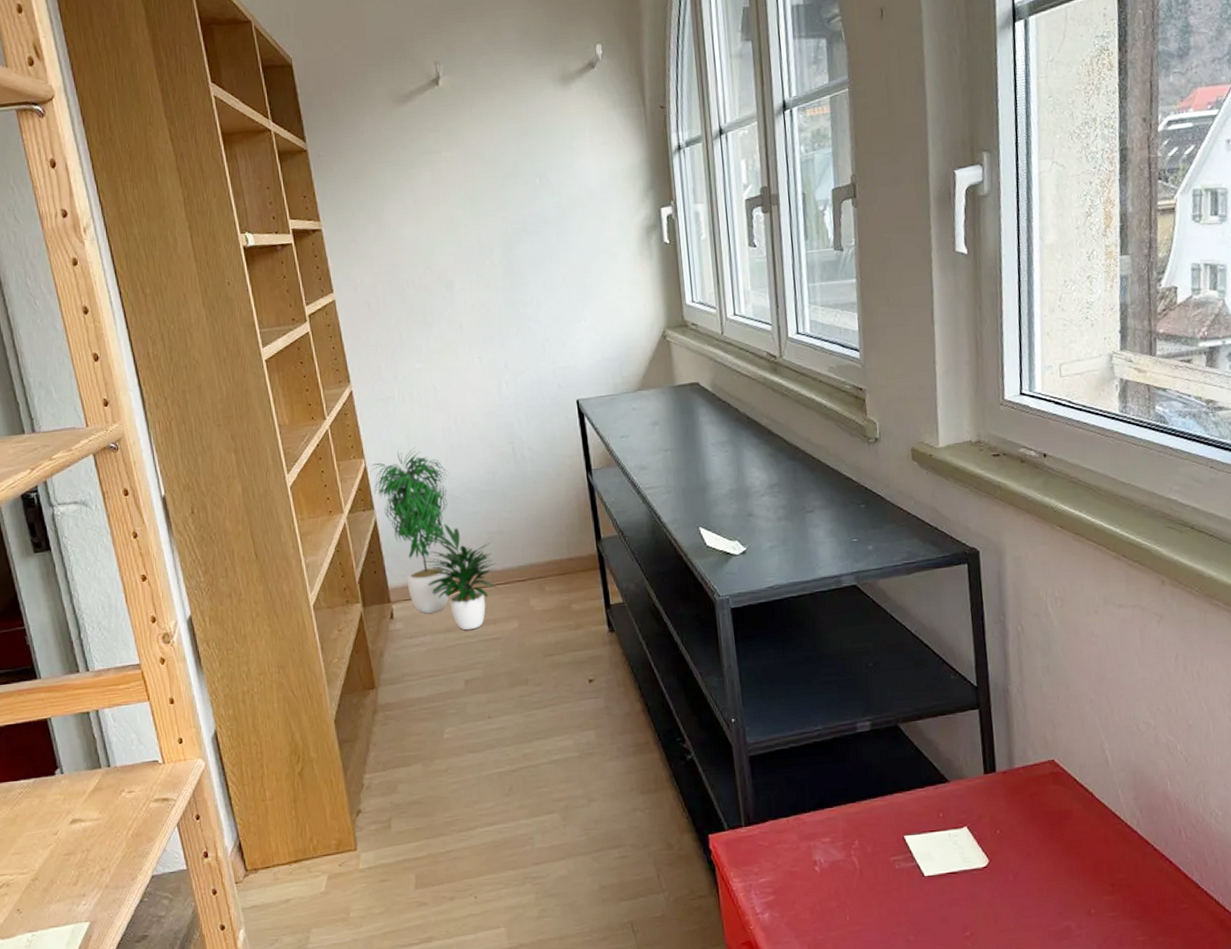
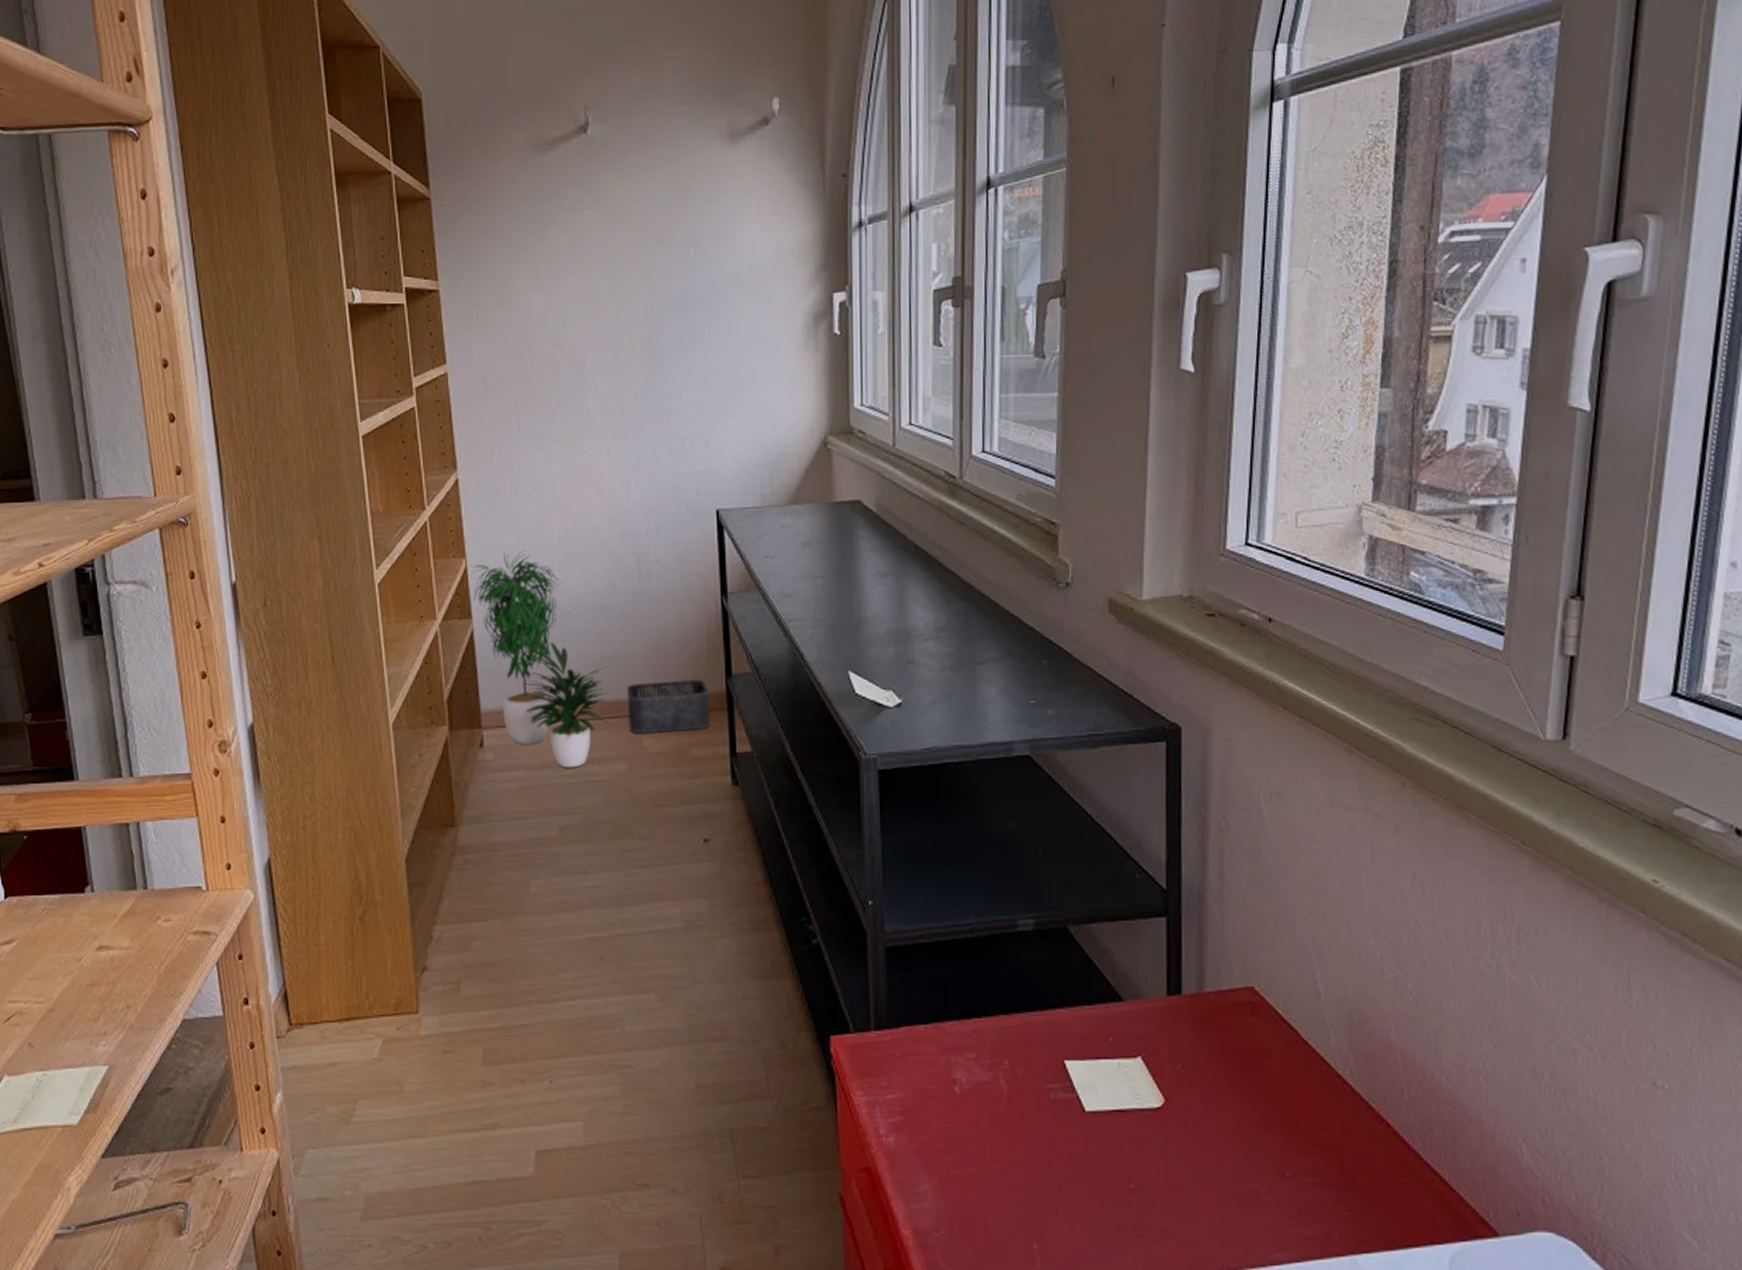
storage bin: none [512,545,586,596] -> present [626,678,711,734]

